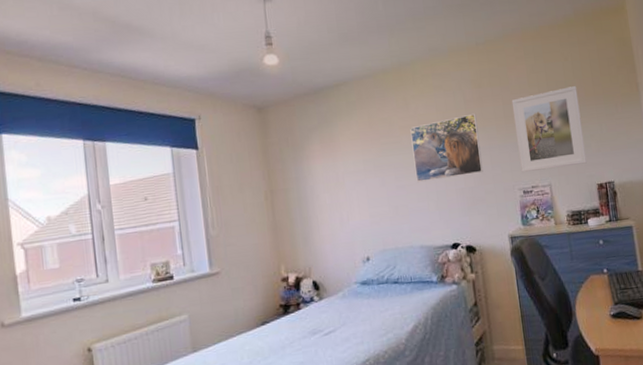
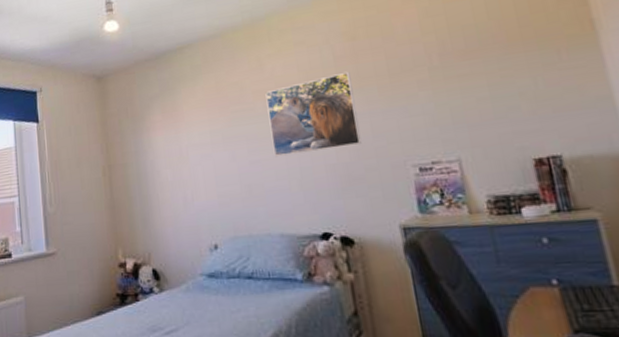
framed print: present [511,86,587,173] -> none [398,29,515,145]

